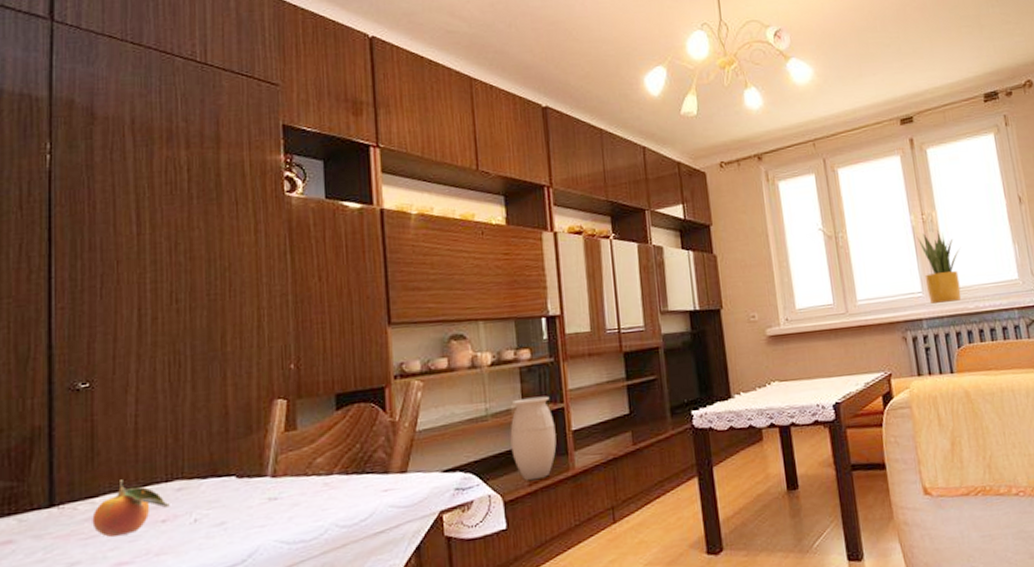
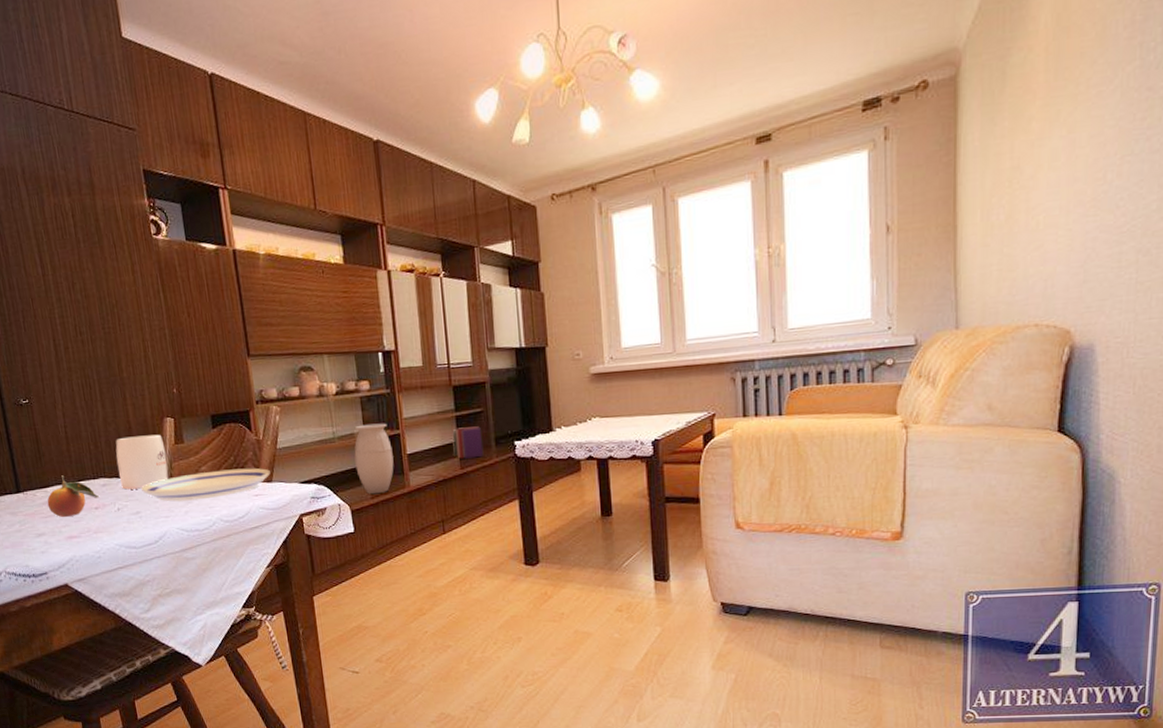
mug: none [201,420,272,494] -> present [115,434,169,490]
plate: none [232,456,405,506] -> present [141,468,270,502]
books: none [623,396,659,434] -> present [452,426,484,459]
planter: present [916,231,962,304] -> none [759,265,808,344]

